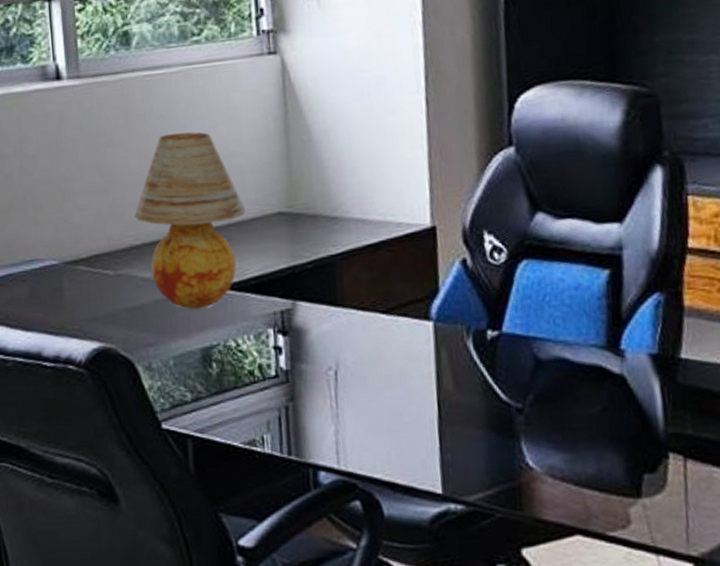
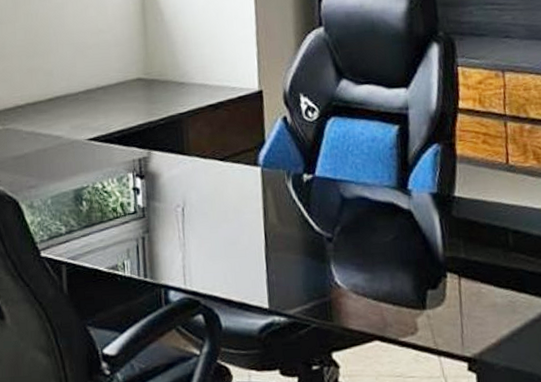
table lamp: present [134,131,246,310] -> none [20,12,111,158]

